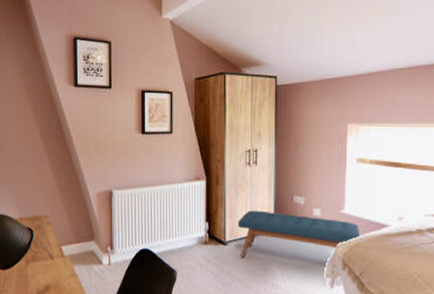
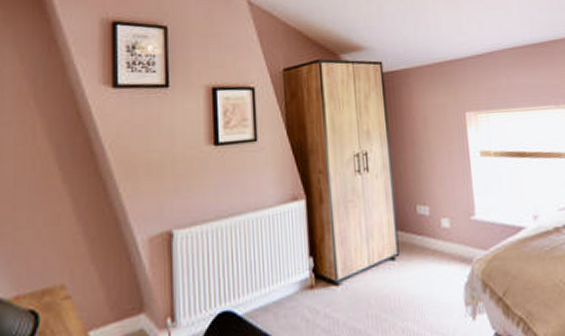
bench: present [237,210,360,259] -> none [351,229,497,301]

